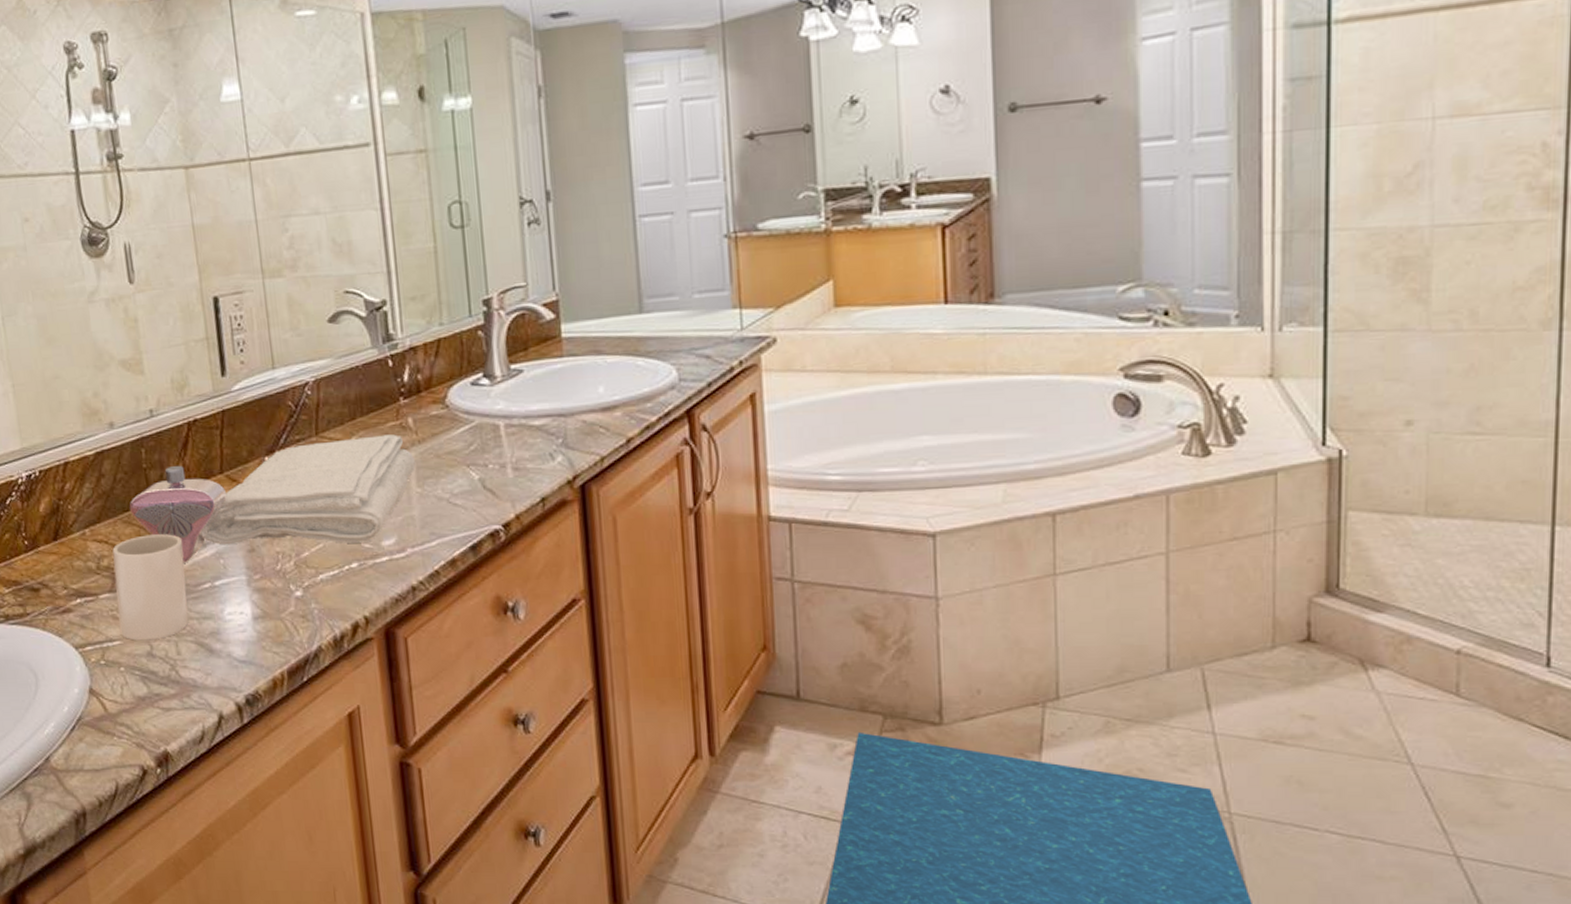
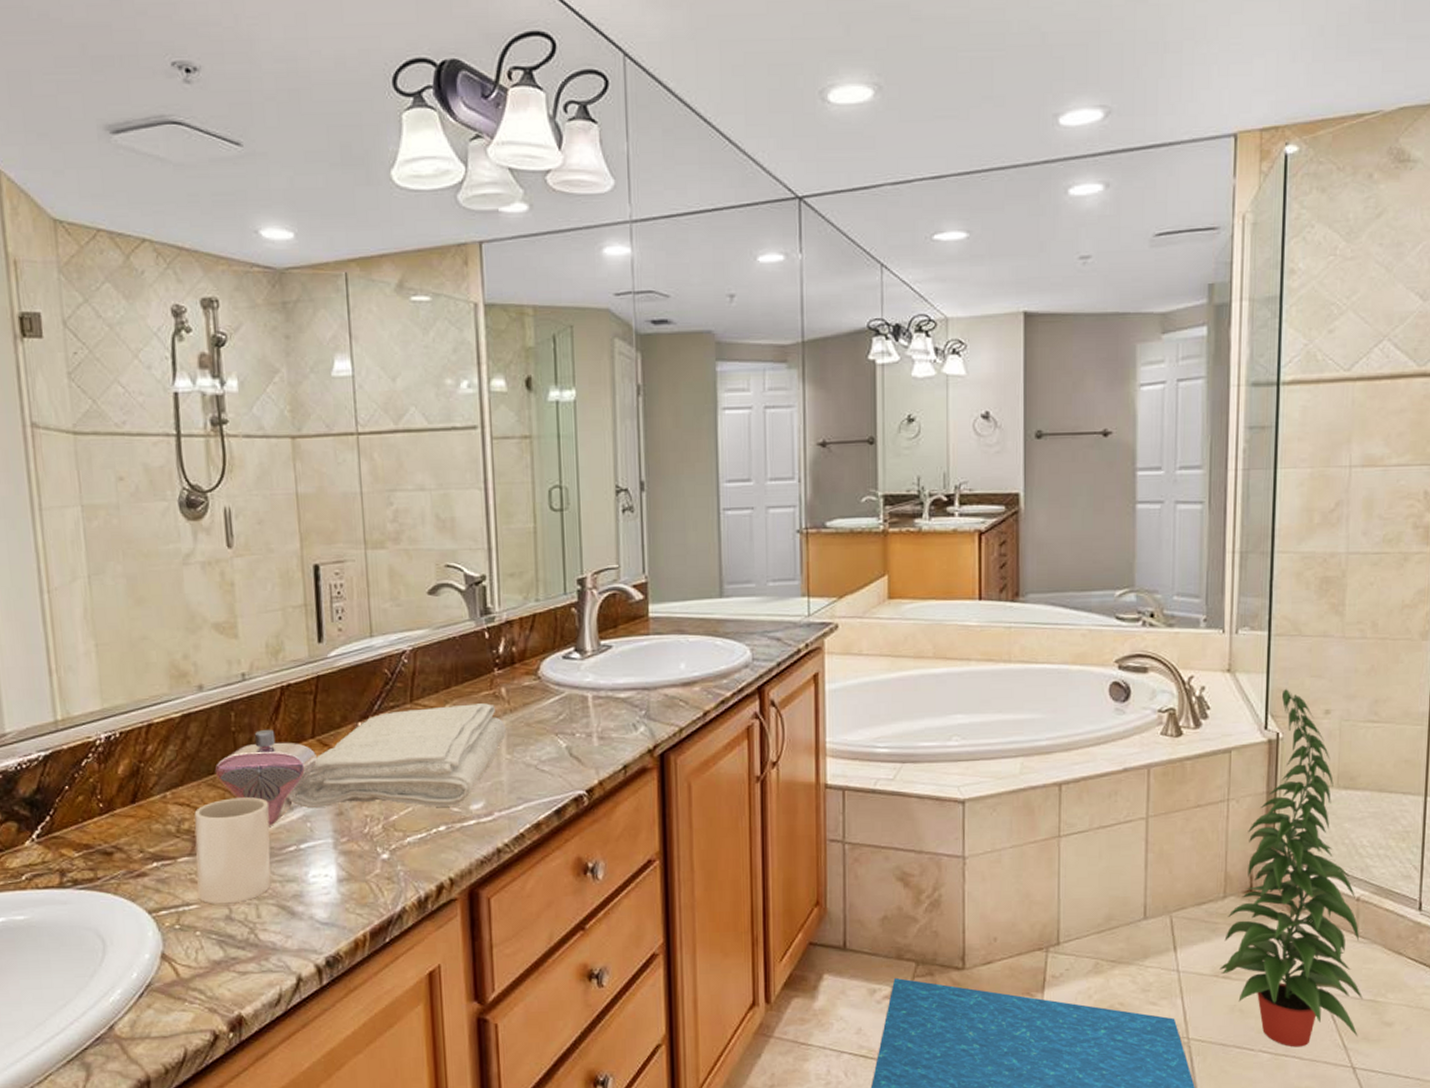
plant: none [1269,395,1468,829] -> present [1219,688,1363,1047]

